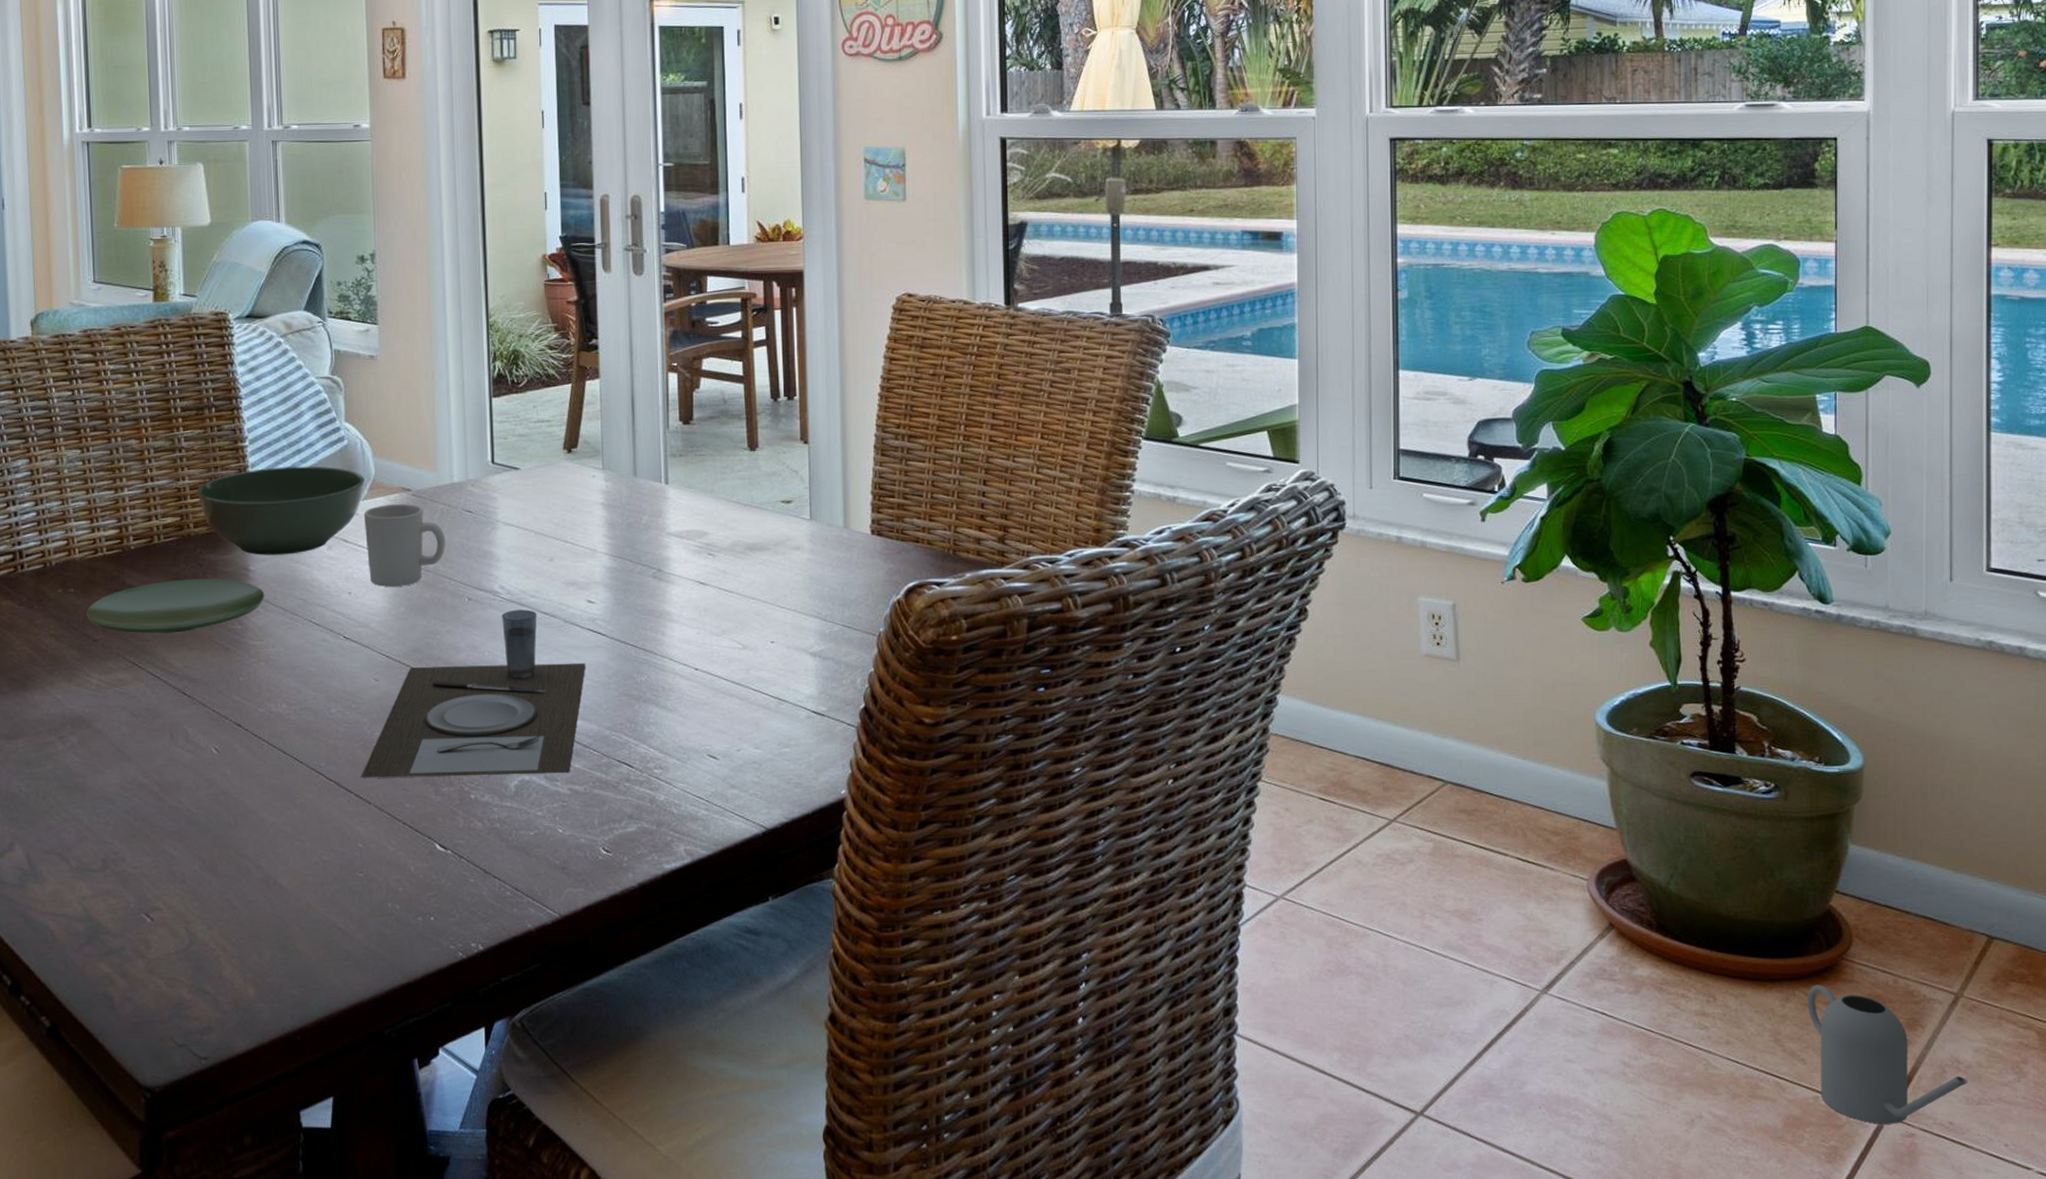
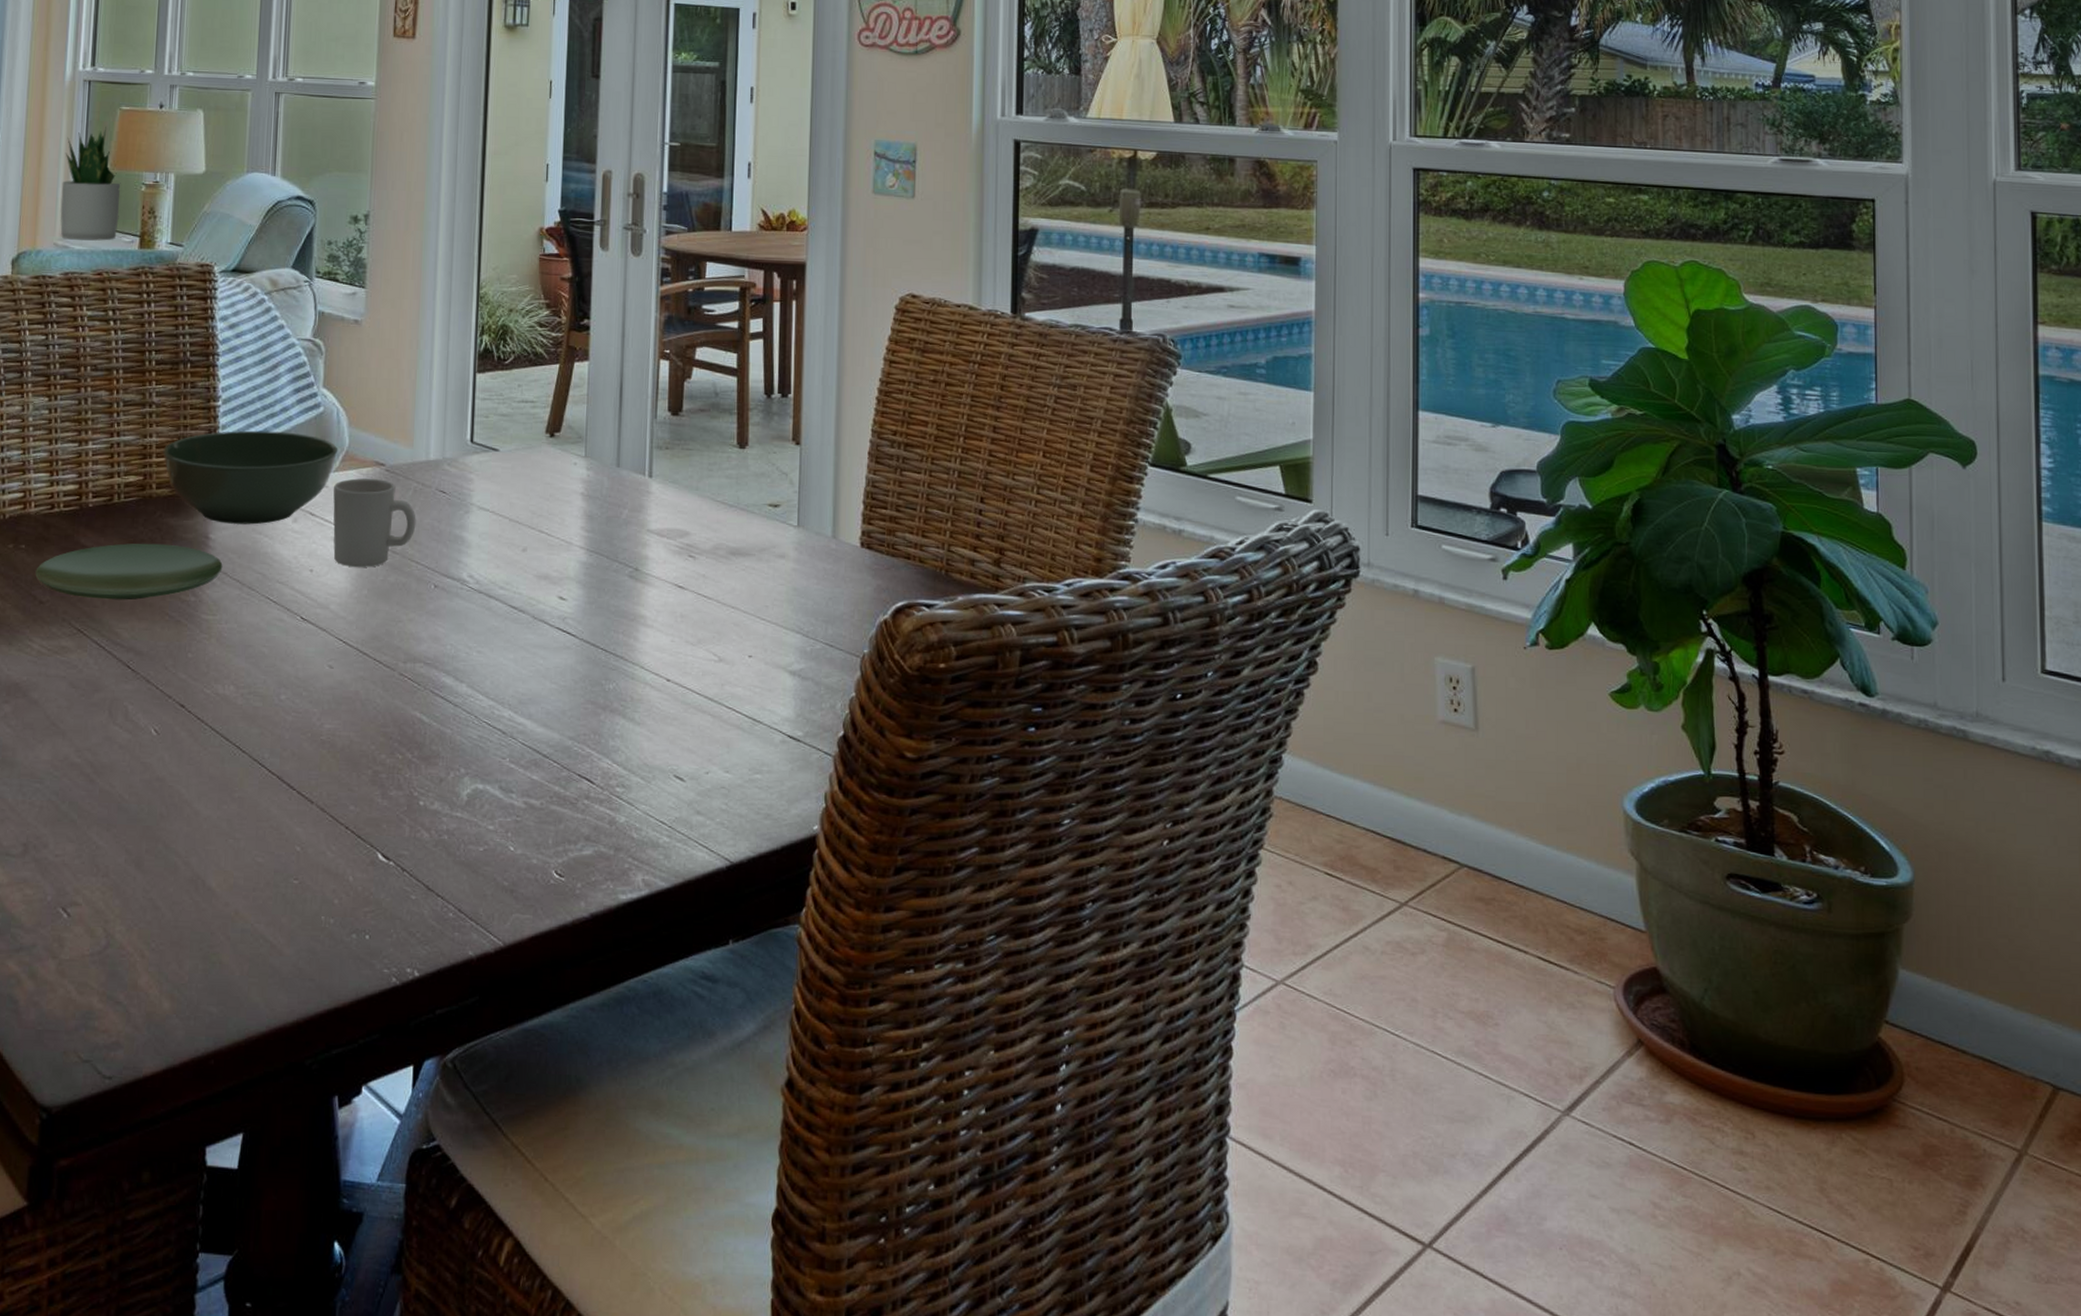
planter: none [71,185,131,298] -> present [60,126,121,241]
place setting: present [361,609,586,778] -> none [305,601,553,785]
watering can: present [1808,984,1968,1125] -> none [1856,1128,2035,1299]

